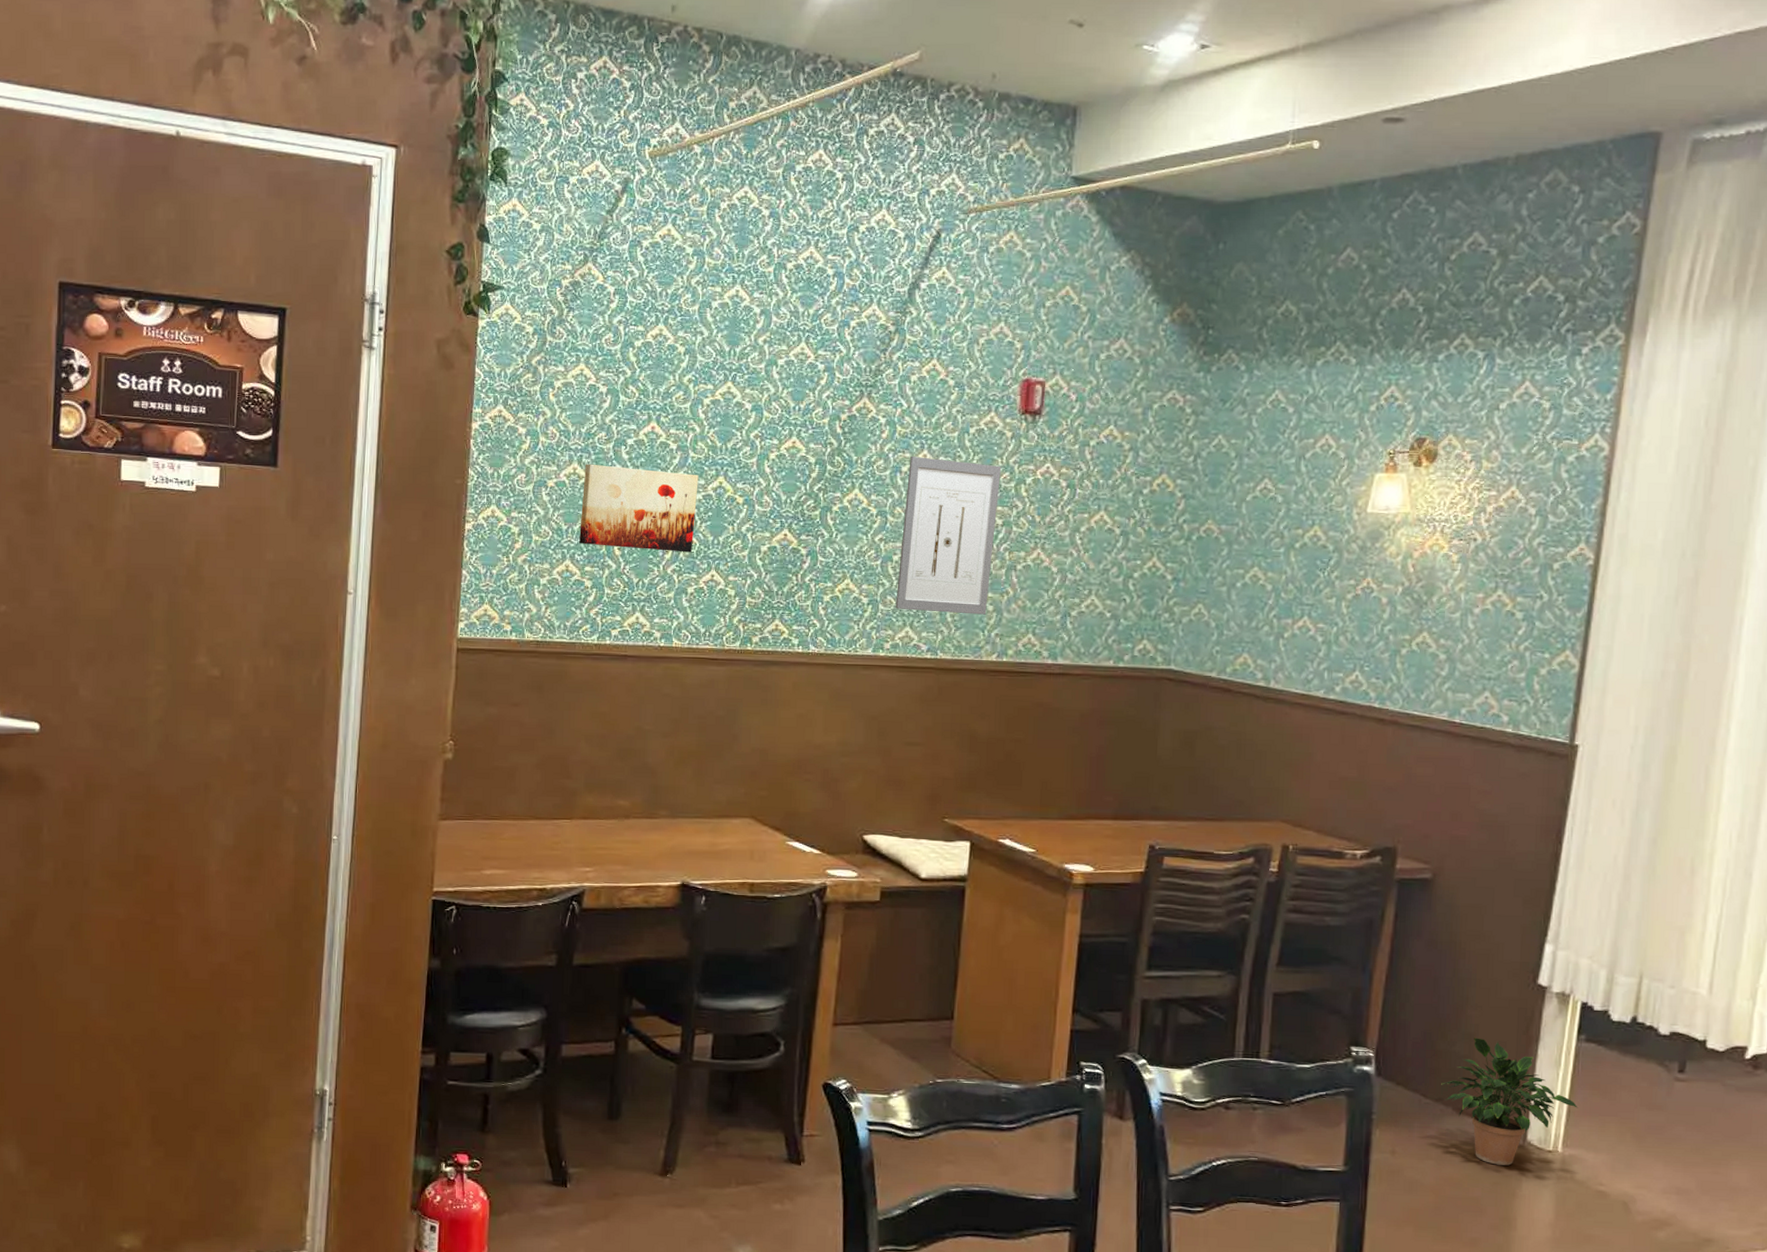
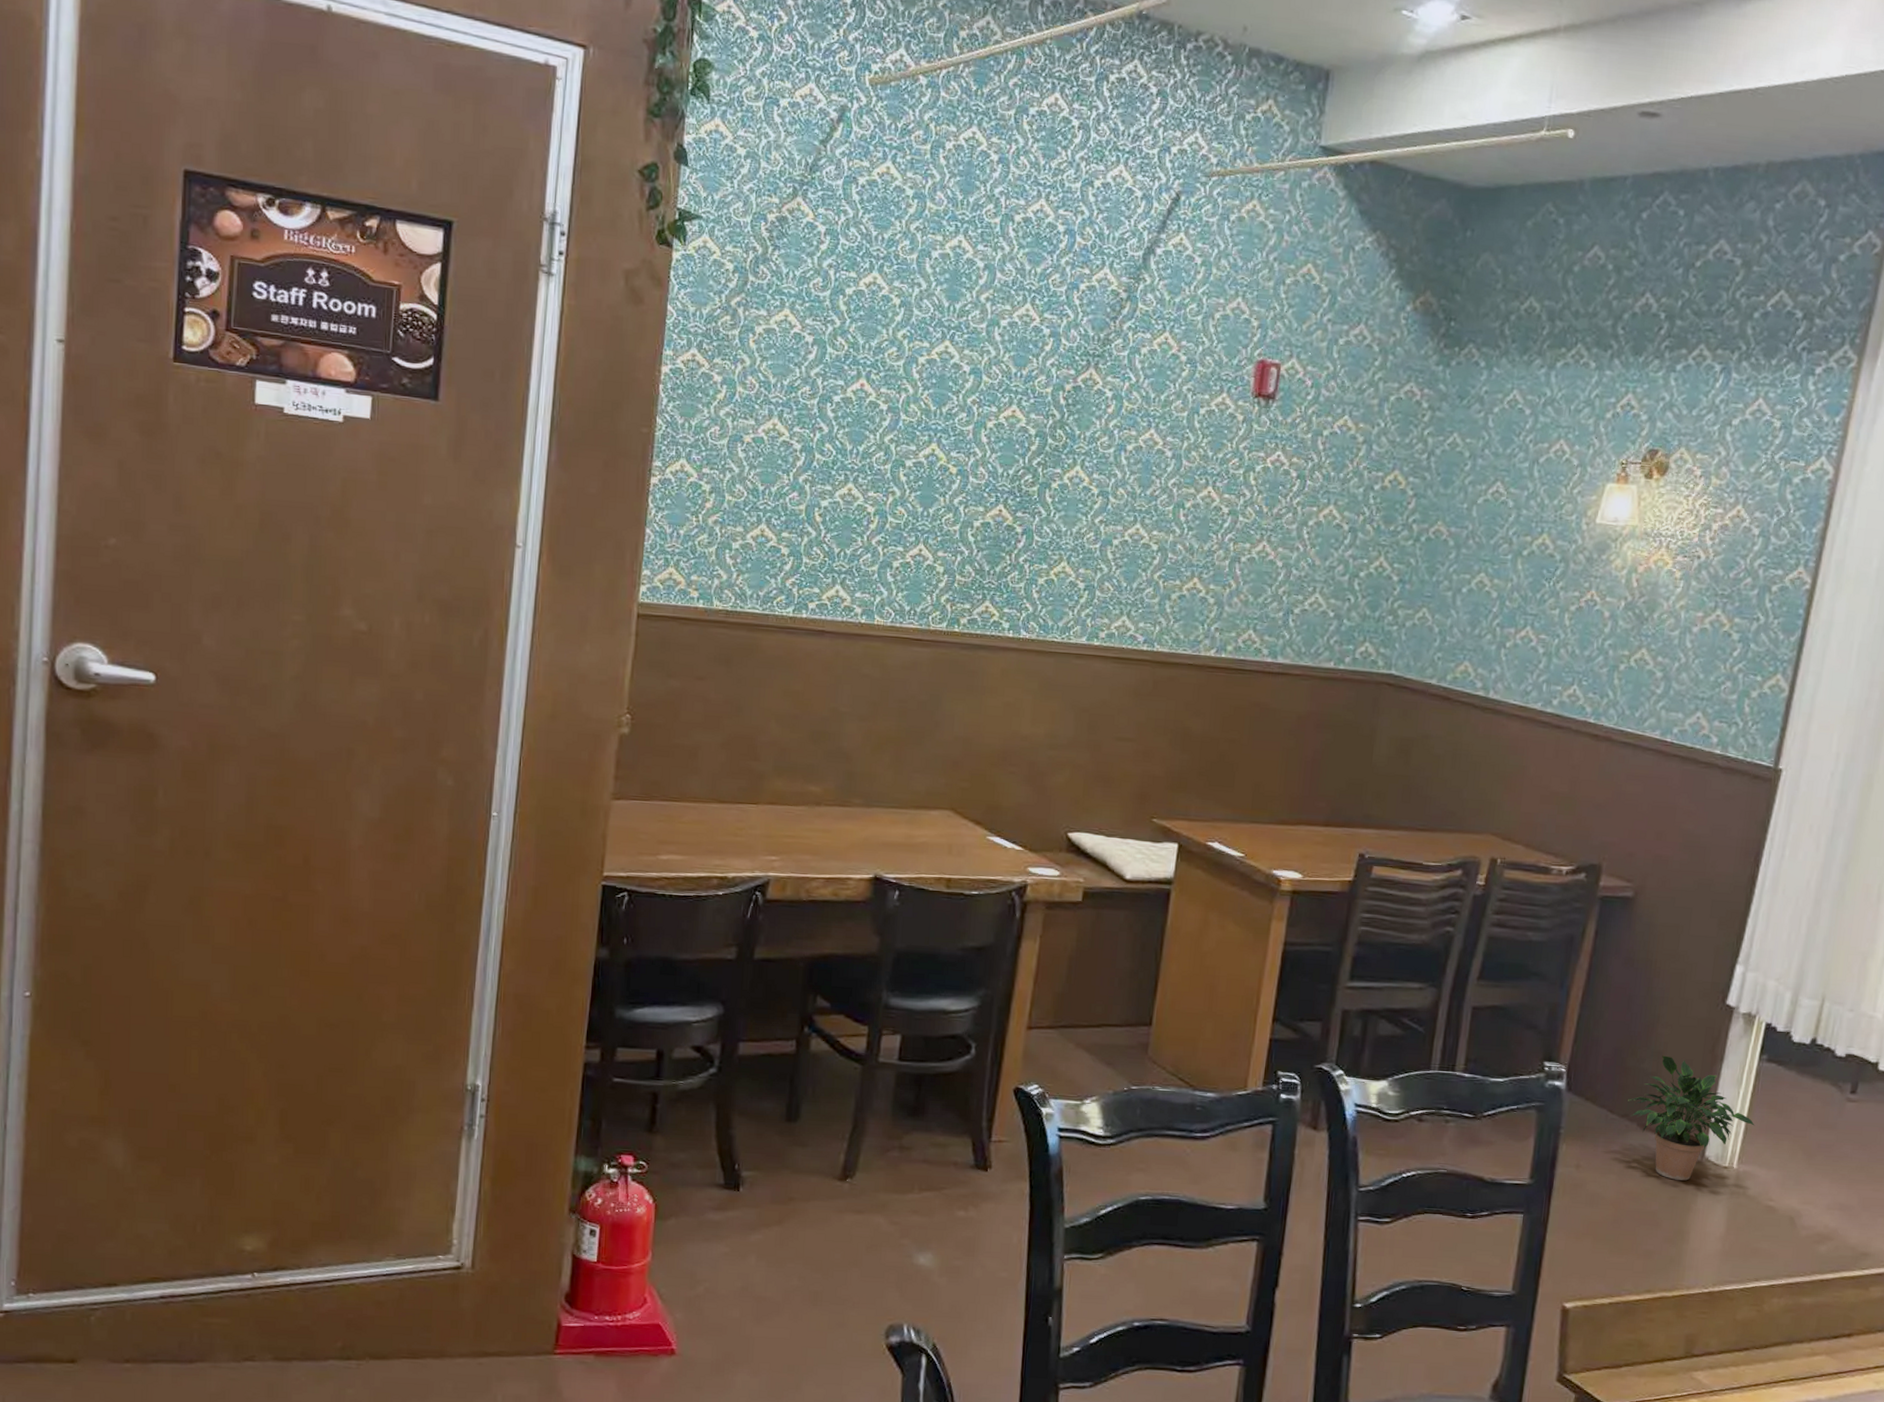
wall art: present [579,464,699,553] -> none [777,419,910,524]
wall art: present [895,456,1002,615] -> none [1113,434,1231,607]

